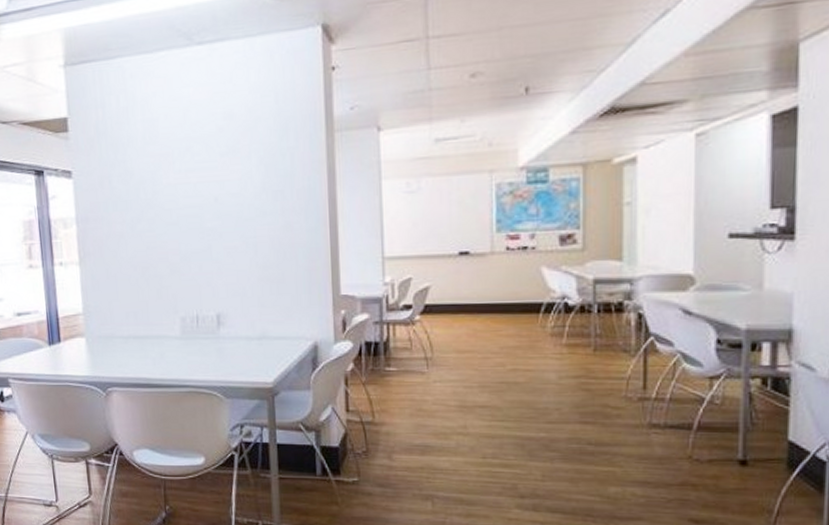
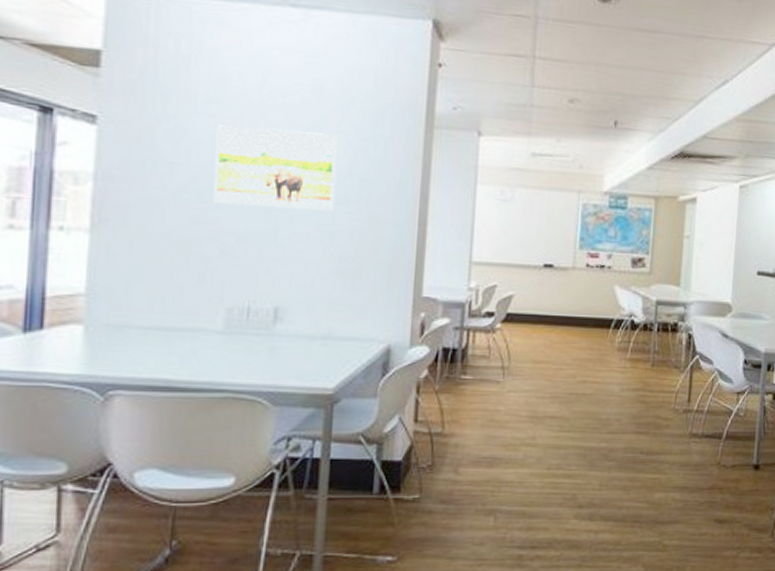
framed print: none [155,154,254,229] -> present [213,125,338,211]

